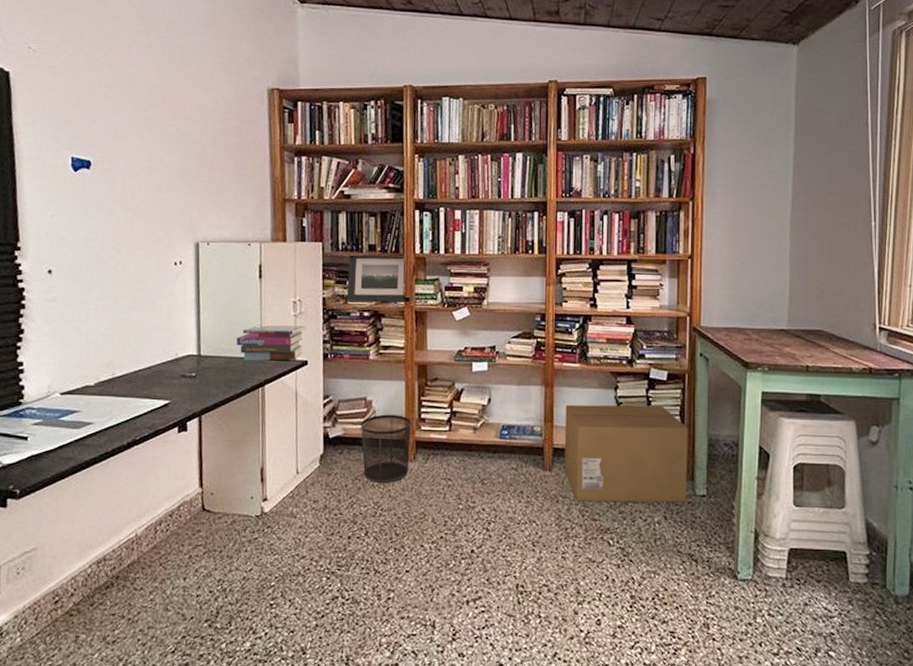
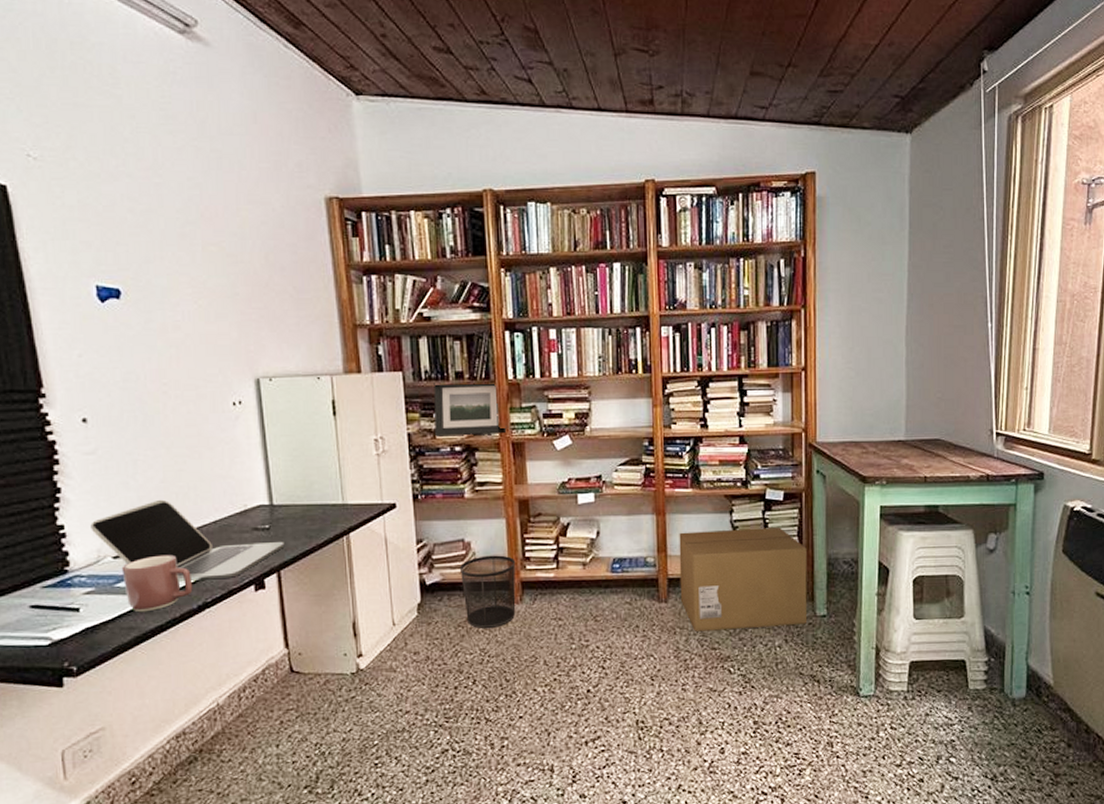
laptop: none [45,344,207,420] -> present [90,499,285,583]
mug: none [66,394,126,445] -> present [121,554,193,613]
books: present [236,325,307,362] -> none [313,466,392,508]

